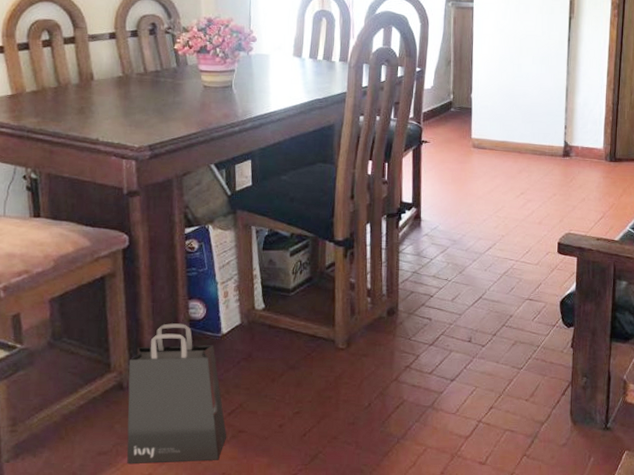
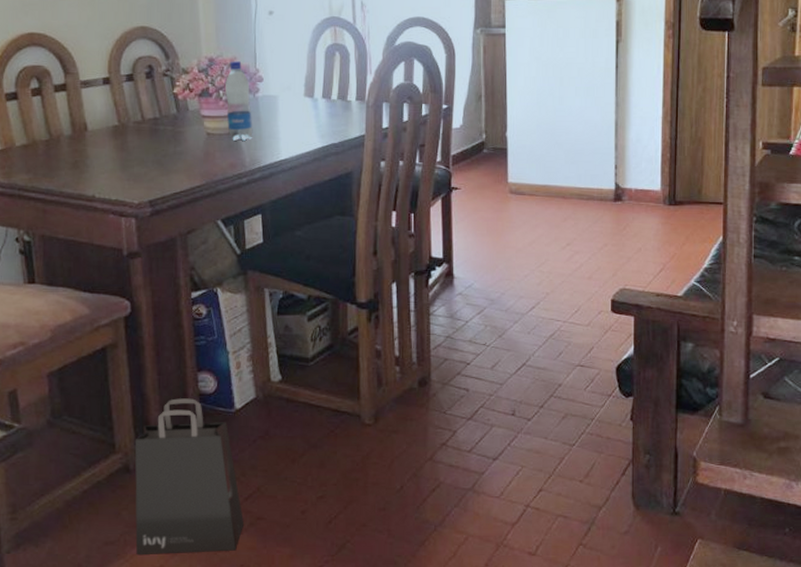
bottle: none [222,22,246,94] -> present [225,61,253,141]

